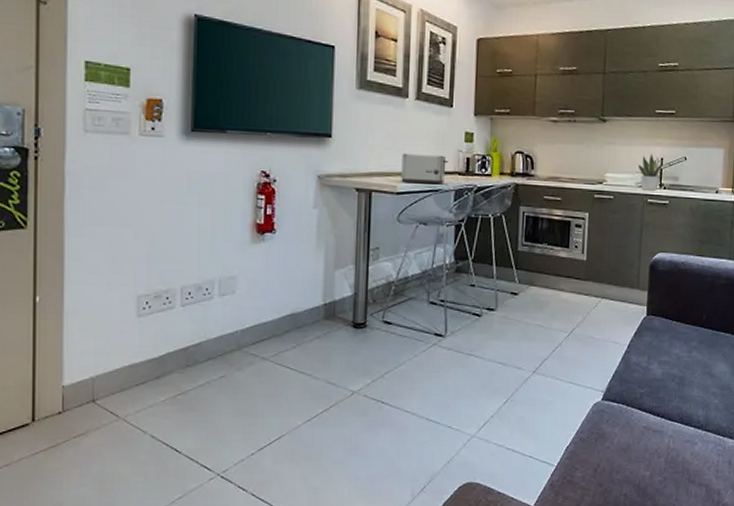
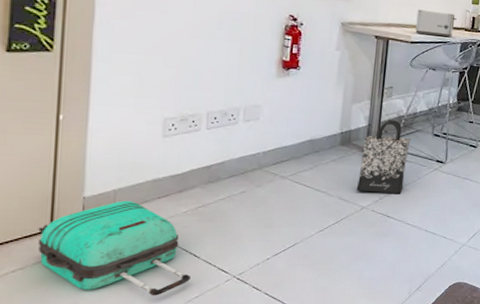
suitcase: none [21,389,173,496] -> present [38,200,191,296]
shopping bag: none [344,287,403,376] -> present [356,120,411,195]

